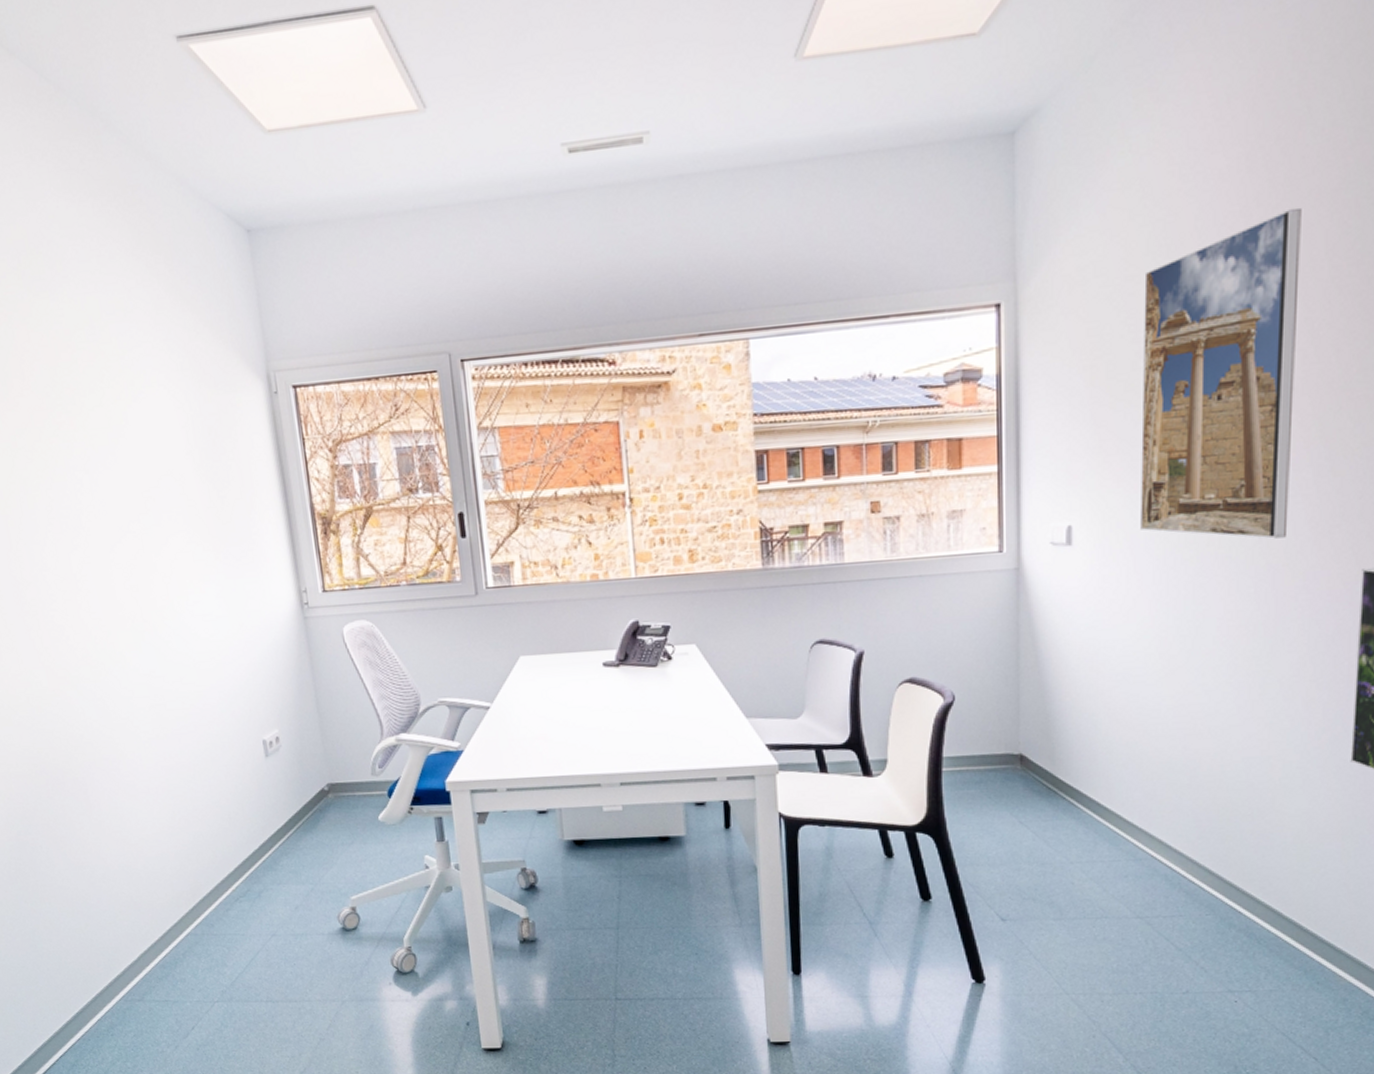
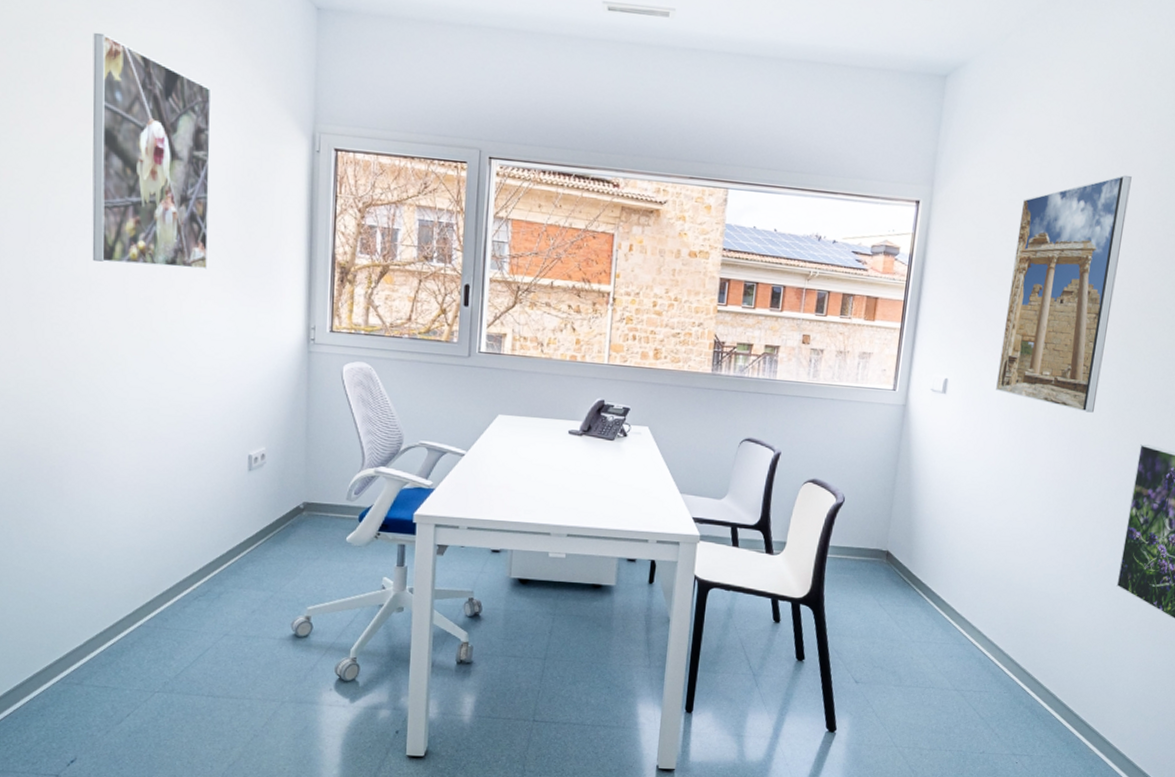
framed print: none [31,310,186,557] -> present [92,32,212,270]

